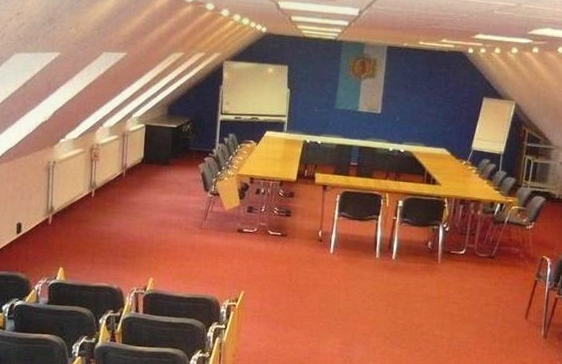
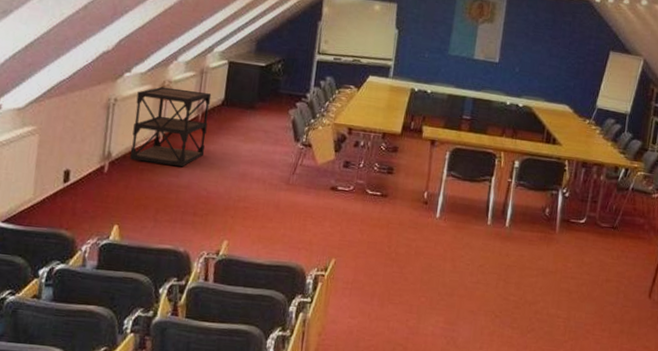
shelving unit: none [68,149,133,217] -> present [129,86,212,167]

